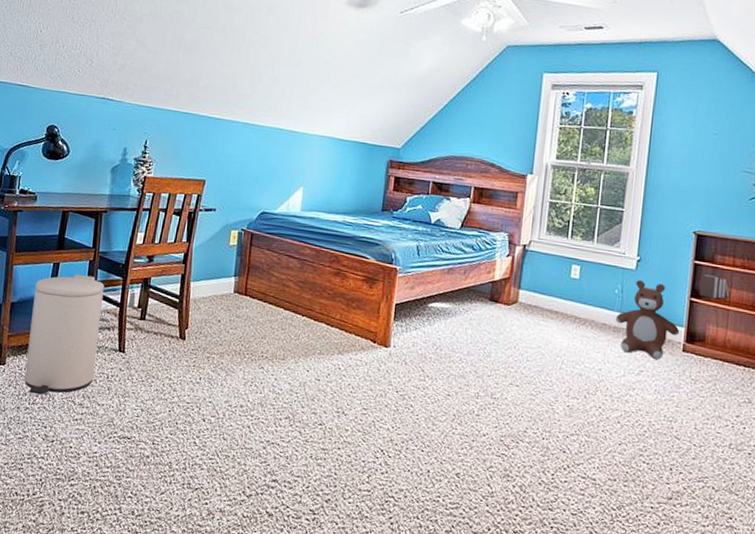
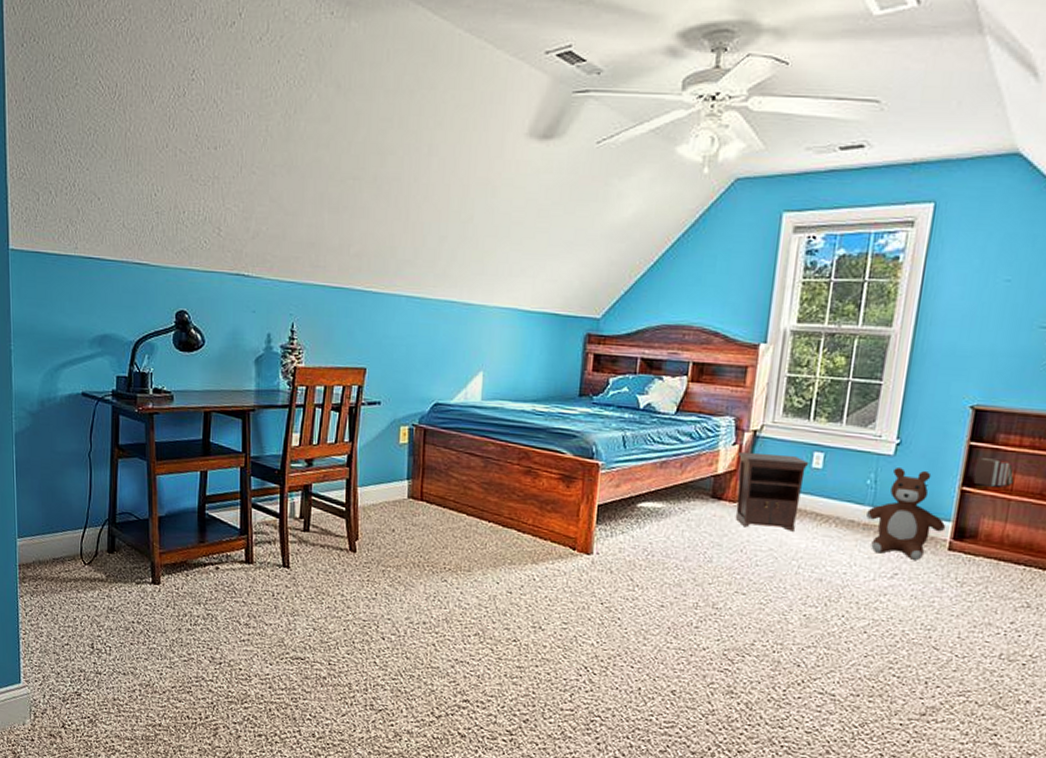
pedal bin: present [24,274,105,395] -> none [183,483,260,616]
nightstand: none [509,263,569,332] -> present [735,452,810,532]

